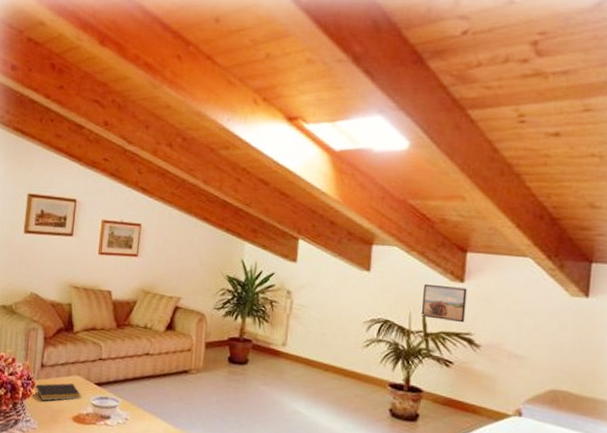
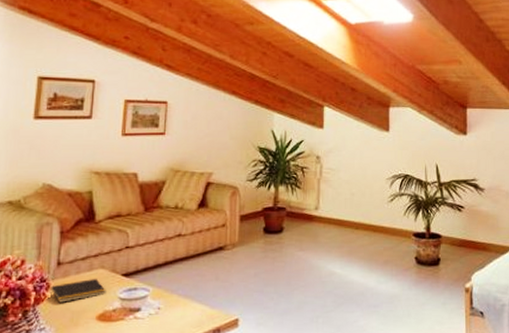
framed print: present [421,283,468,323] -> none [434,138,470,171]

